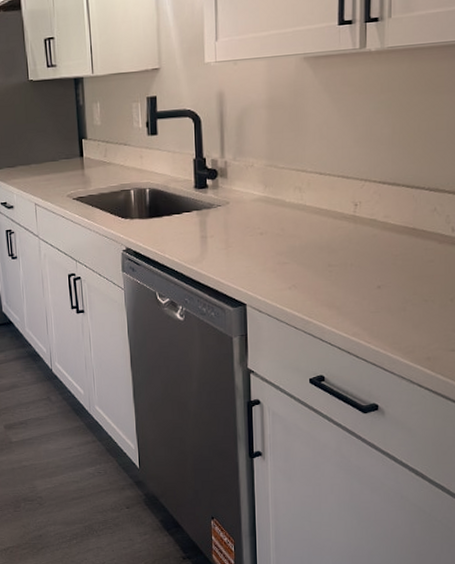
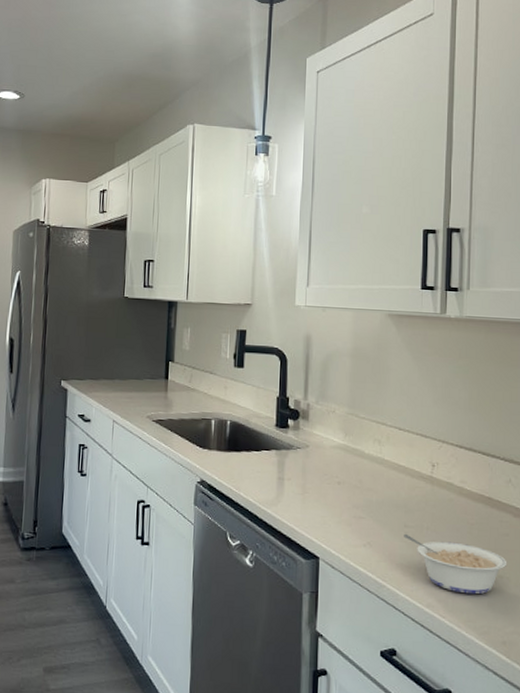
legume: none [328,272,432,320] -> present [404,533,508,595]

